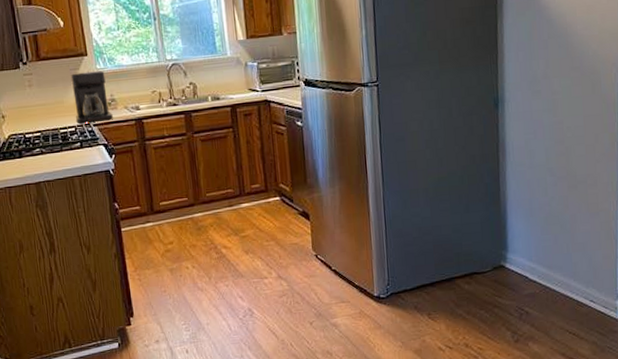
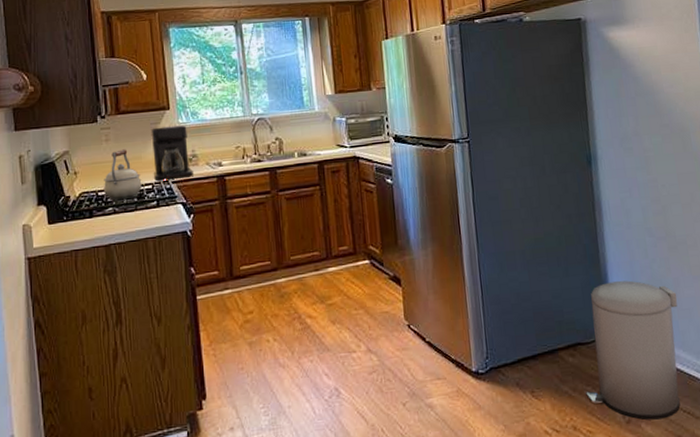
kettle: none [29,94,66,143] -> present [103,149,142,201]
pedal bin: none [479,216,573,340] -> present [585,280,681,420]

